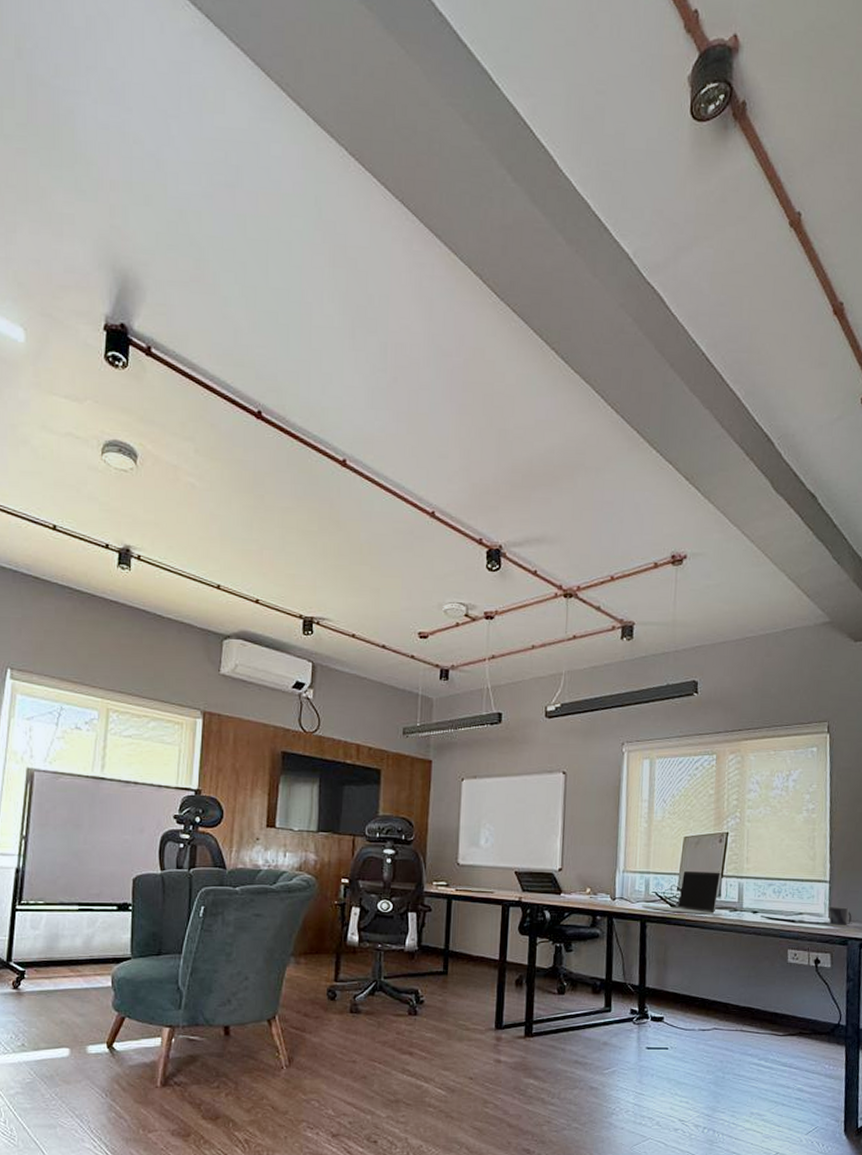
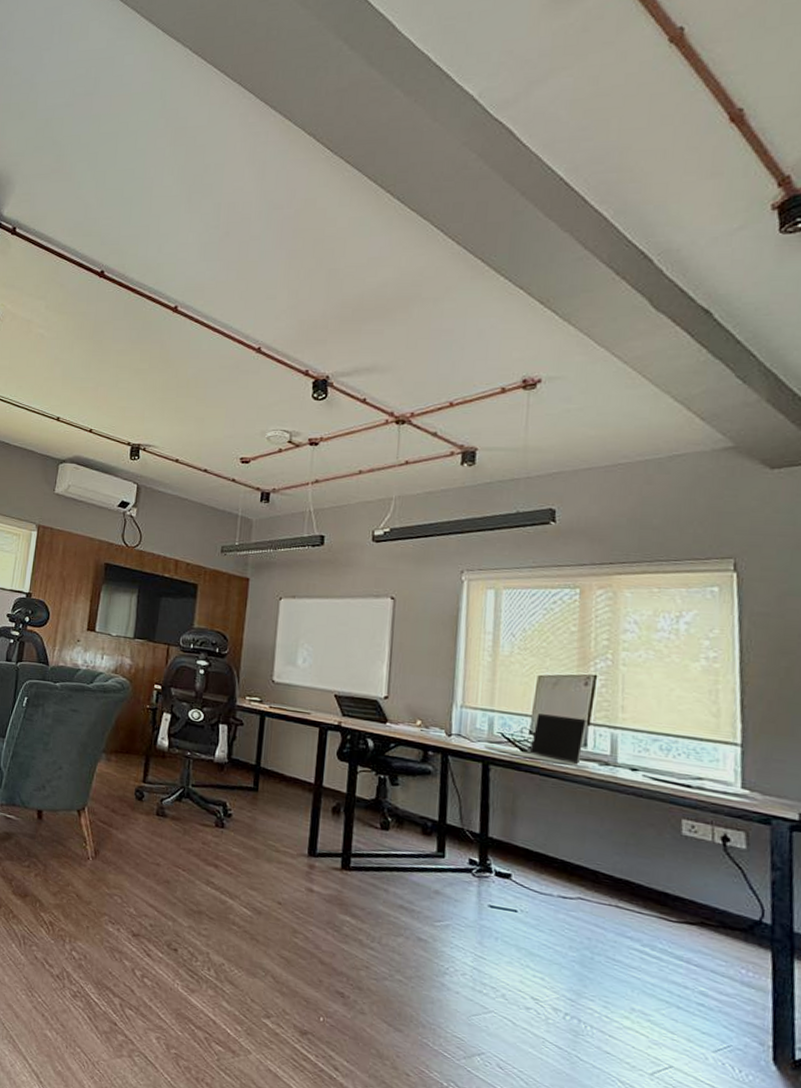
mug: present [828,906,852,928] -> none [740,774,777,804]

